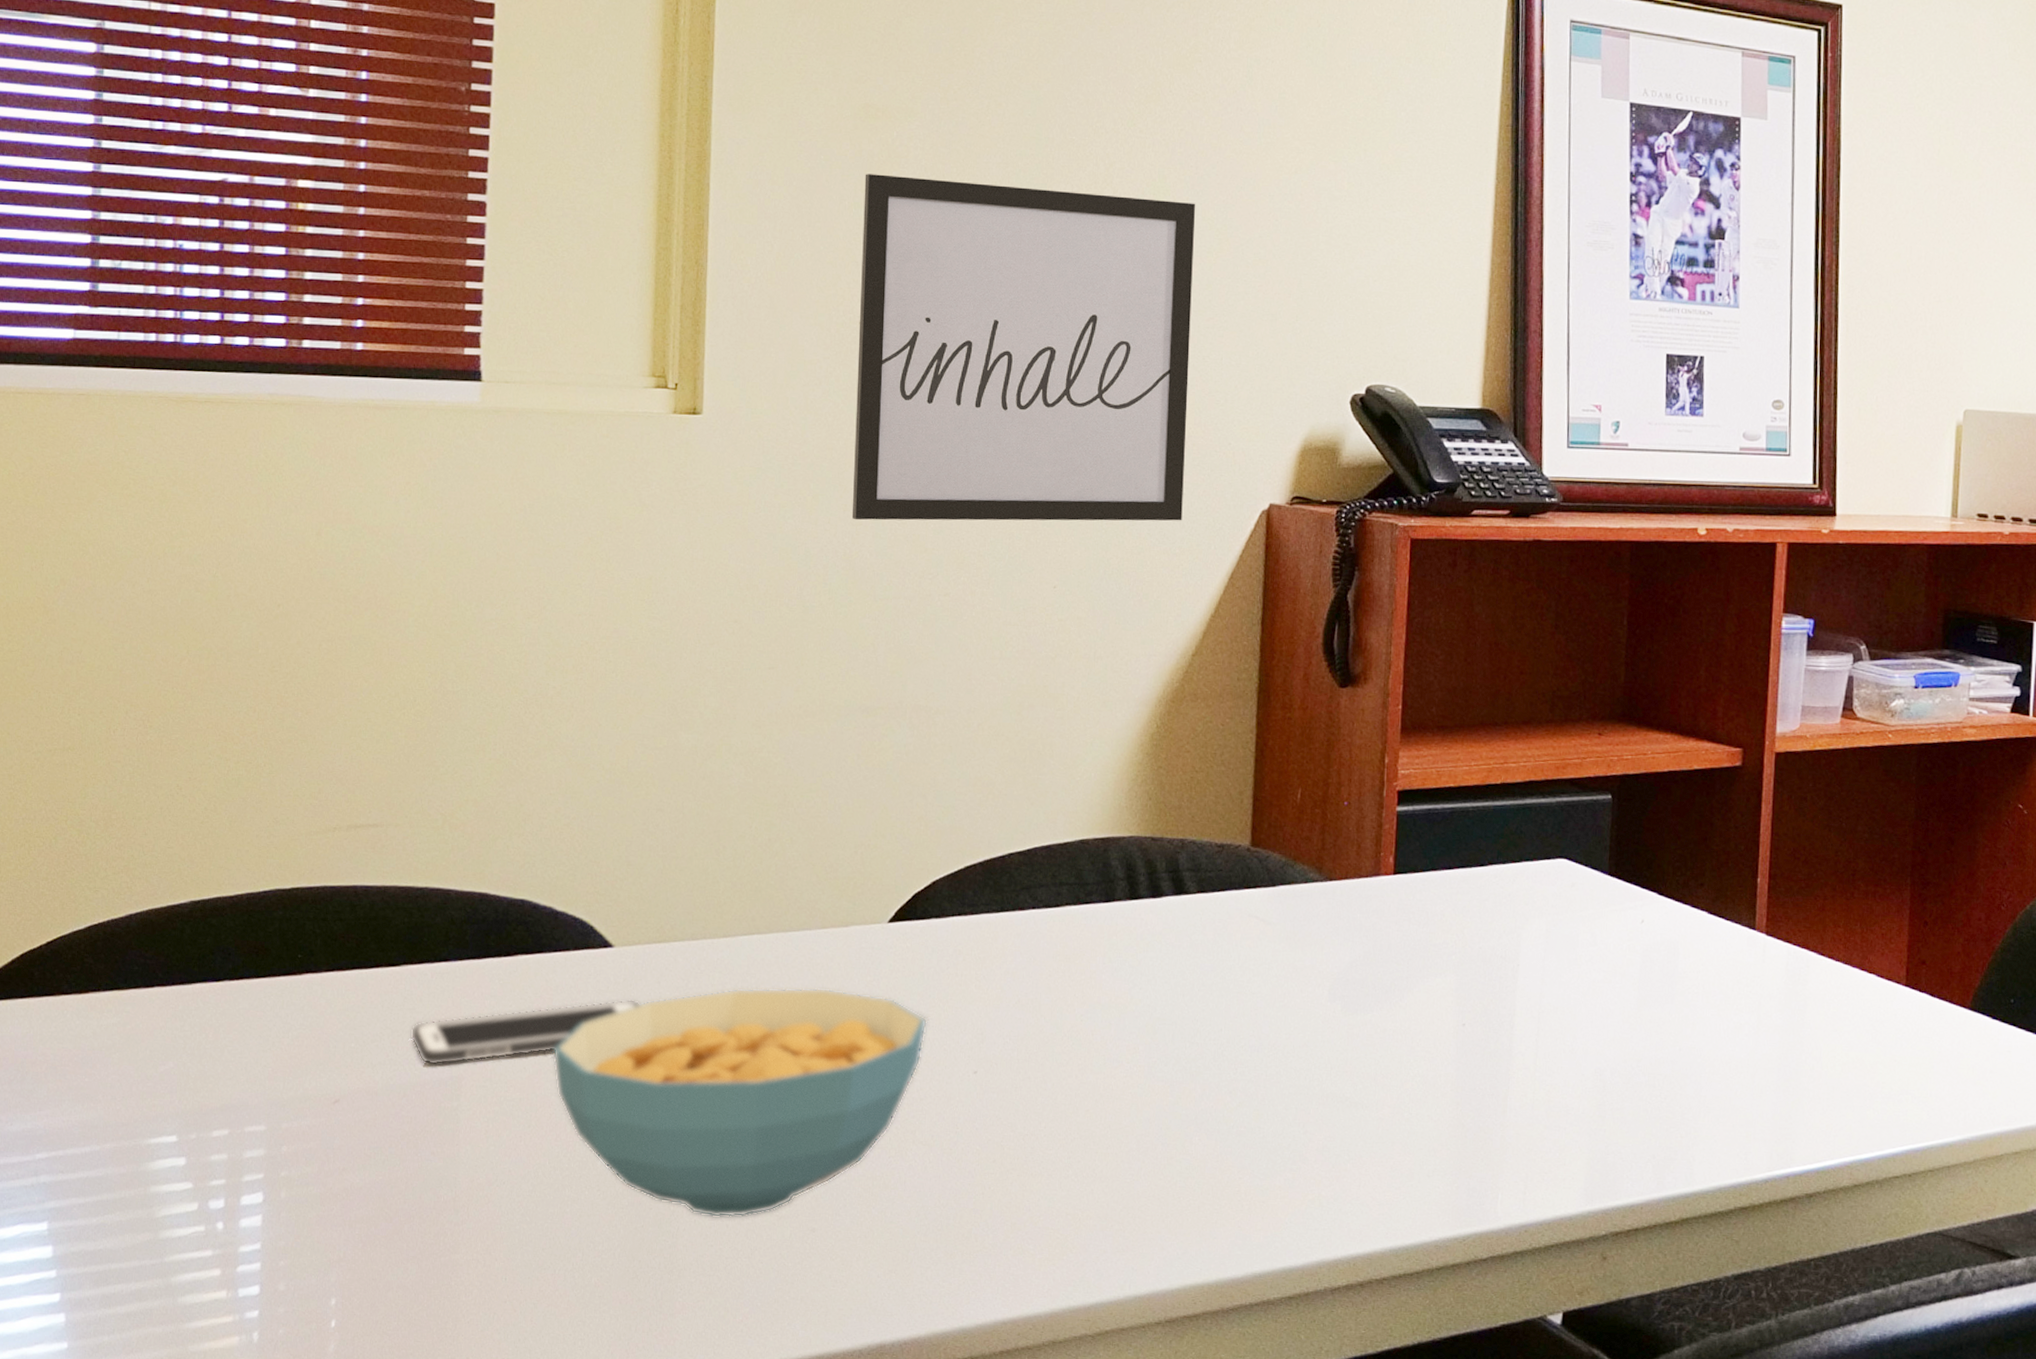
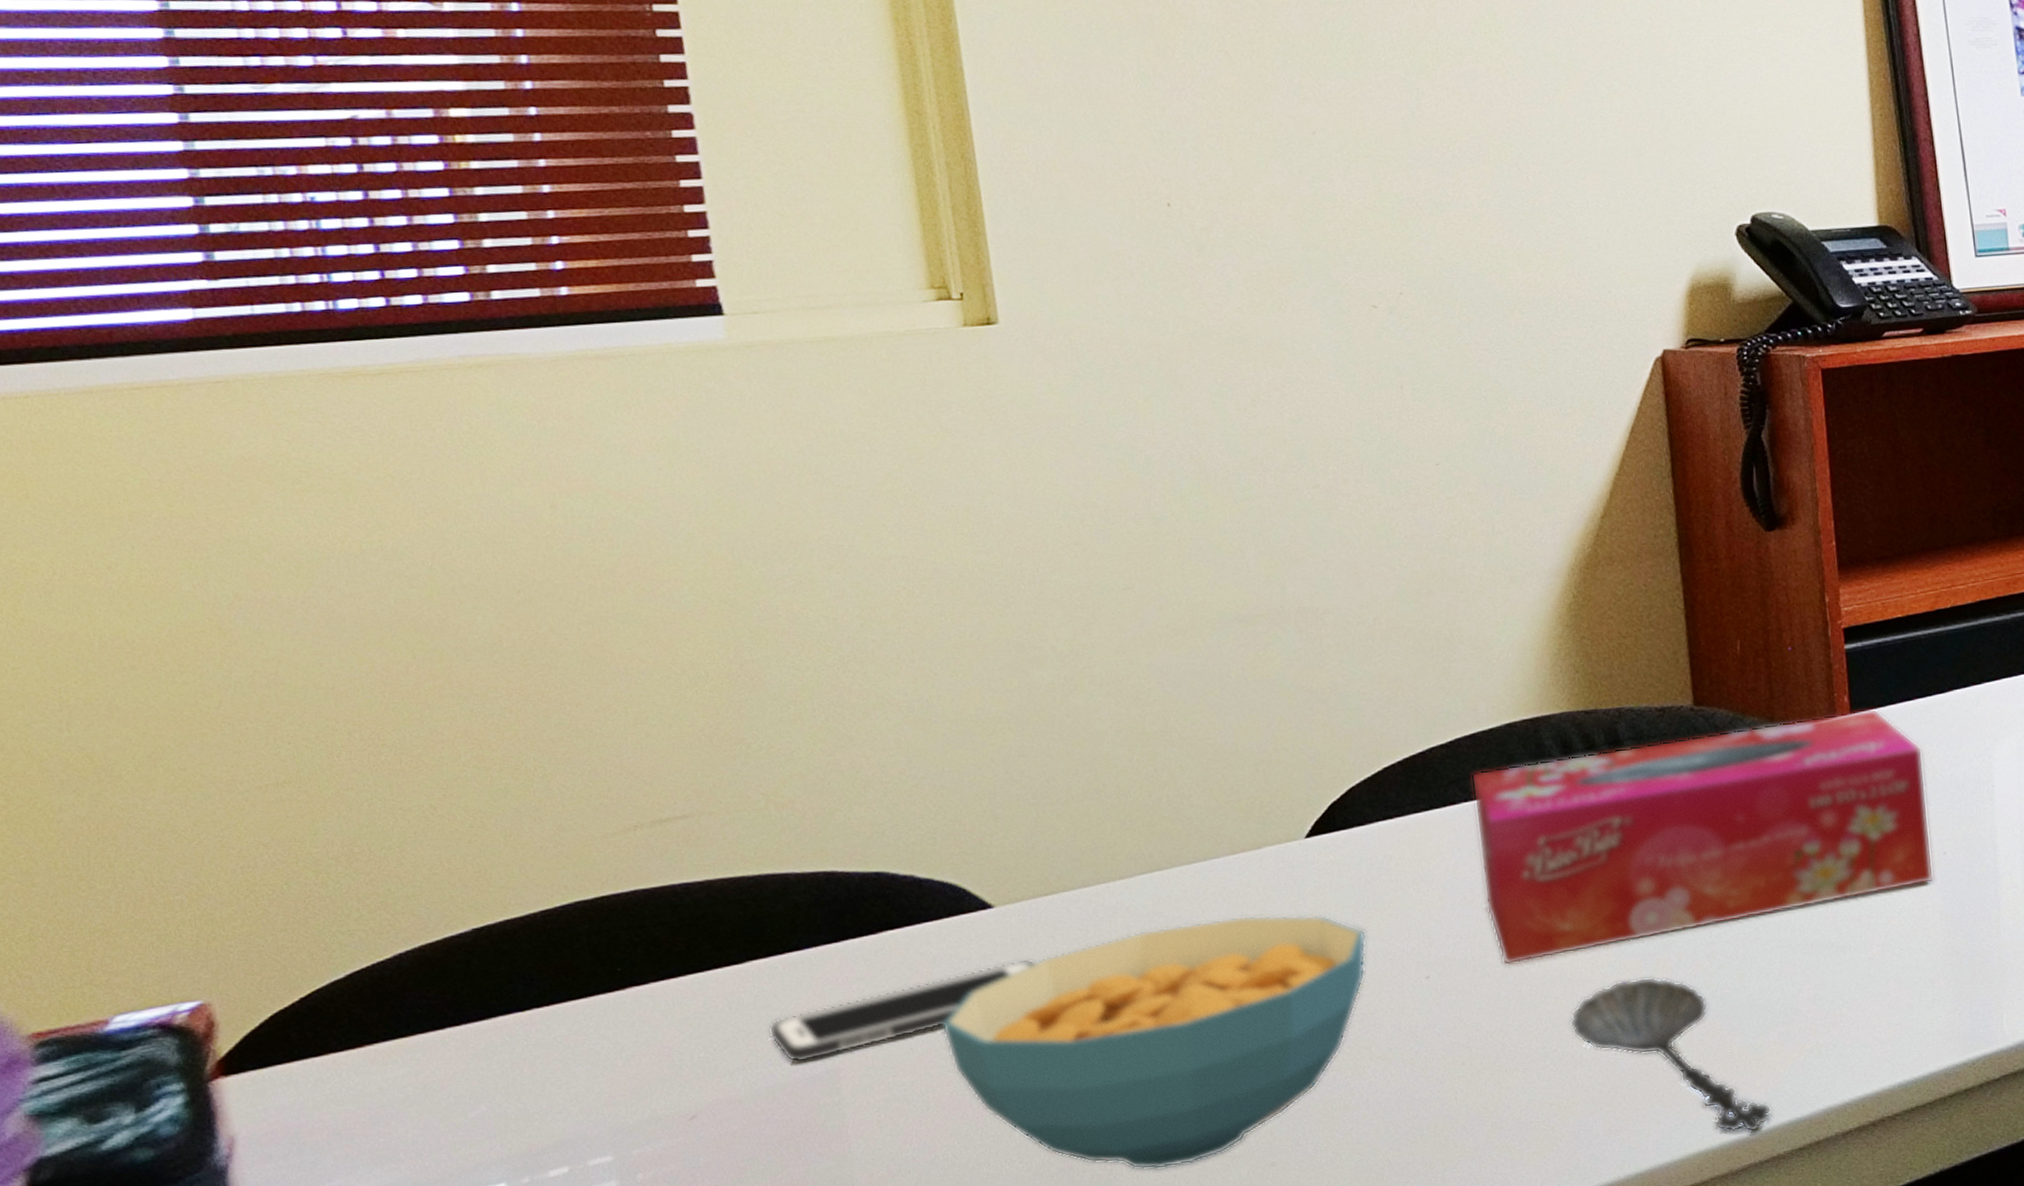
wall art: present [851,174,1196,521] -> none [1147,38,1569,419]
tissue box: none [1037,872,1456,1072] -> present [1471,708,1934,965]
spoon: none [1095,1103,1269,1274] -> present [1569,977,1772,1133]

